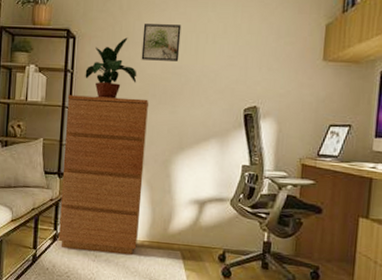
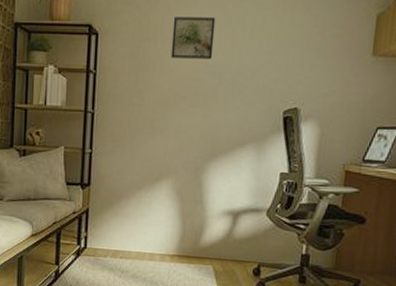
dresser: present [58,95,149,254] -> none [82,98,180,269]
potted plant: present [85,37,137,99] -> none [109,33,167,102]

